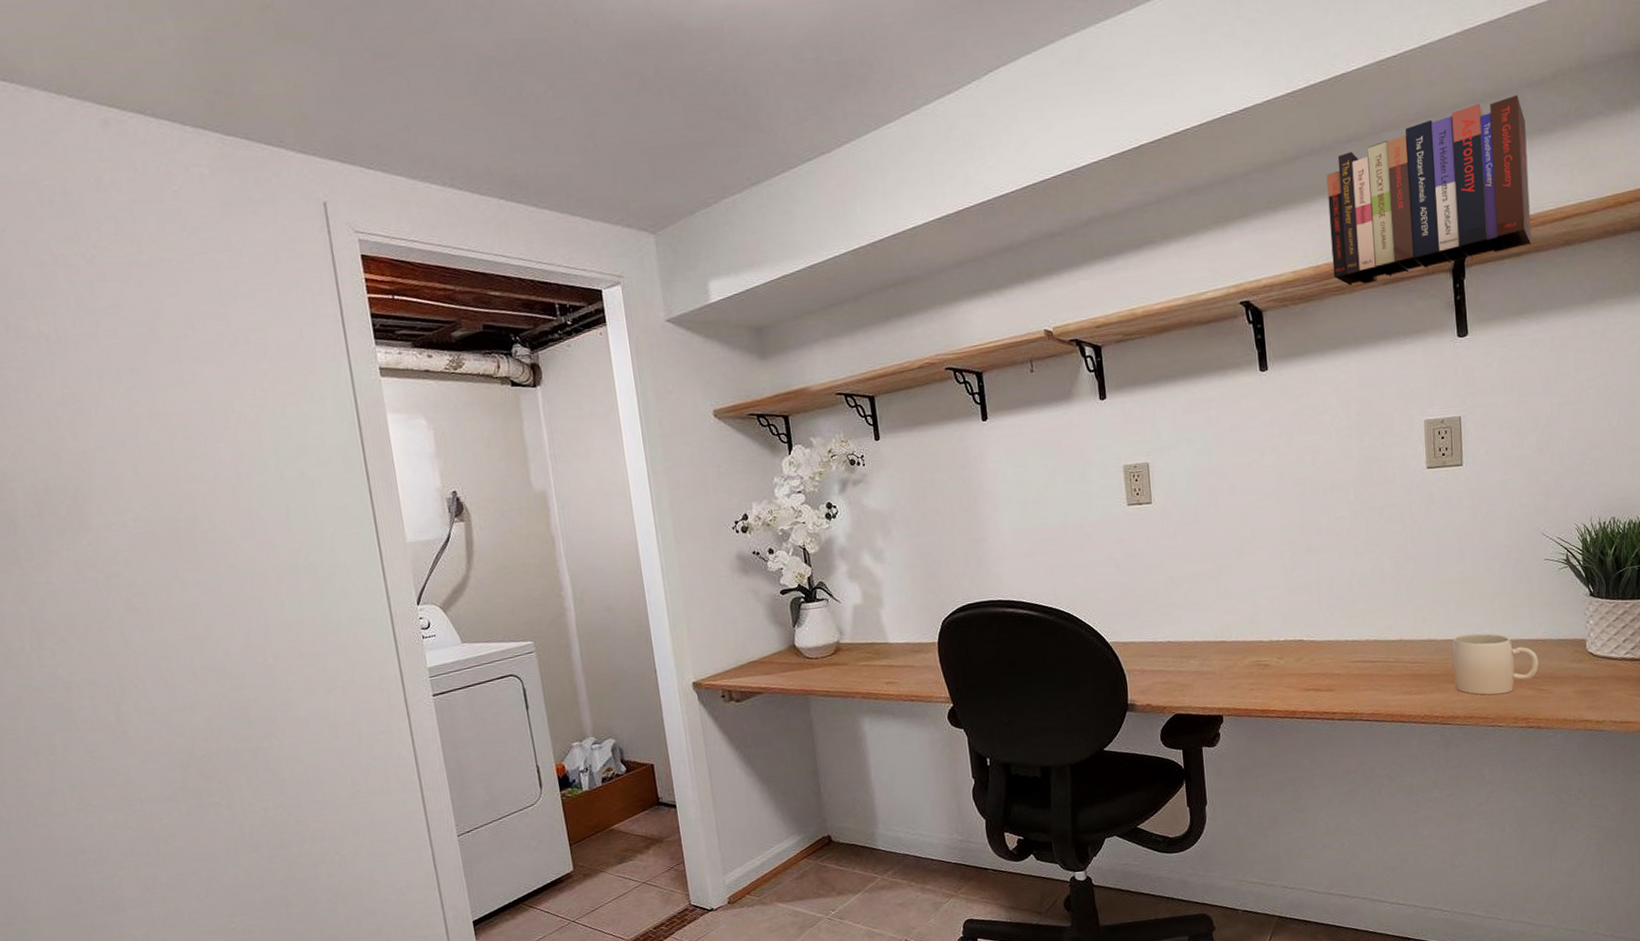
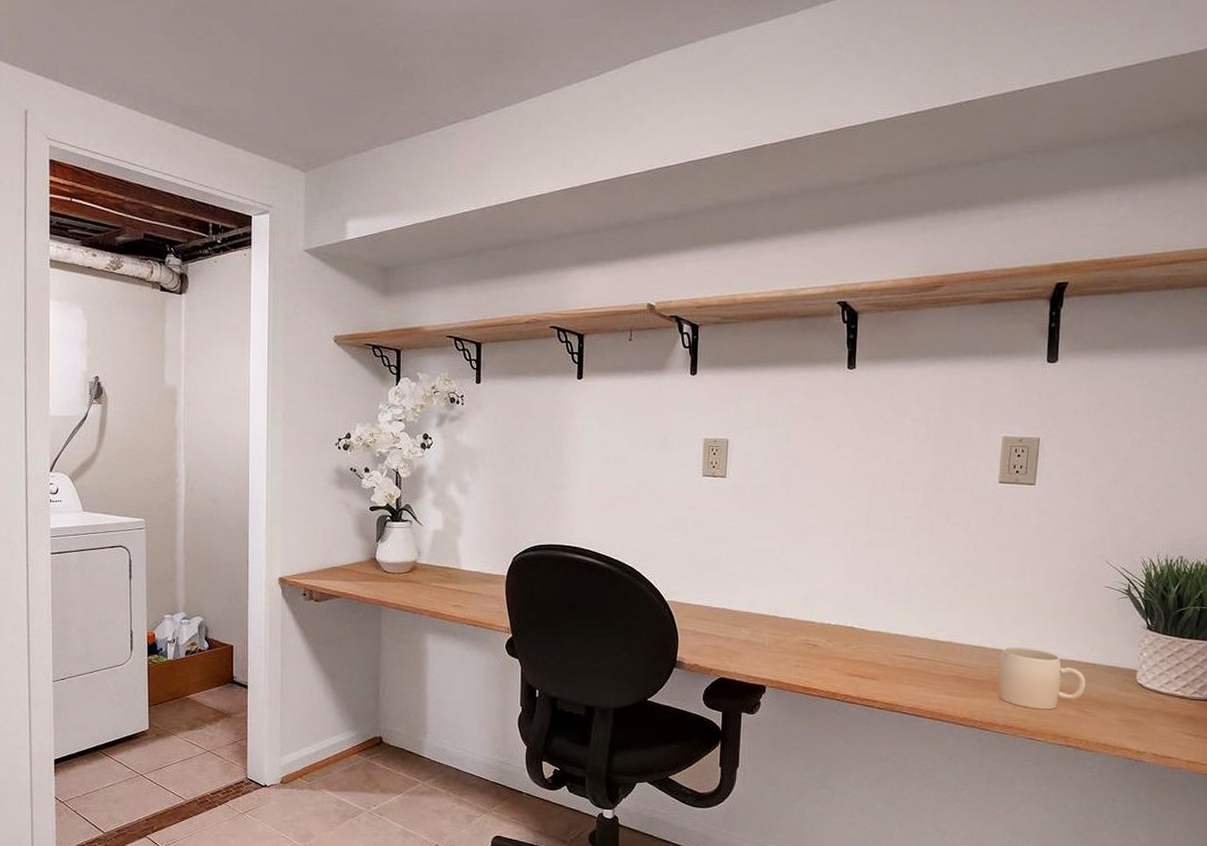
books: present [1326,95,1532,286] -> none [932,140,1144,300]

